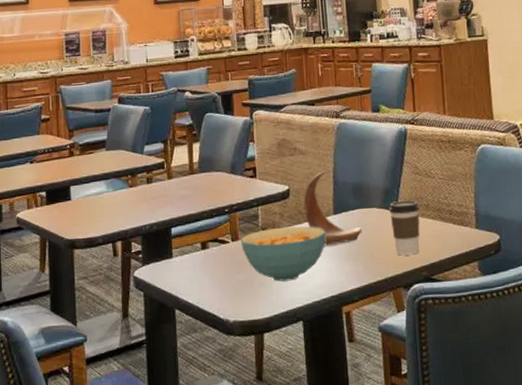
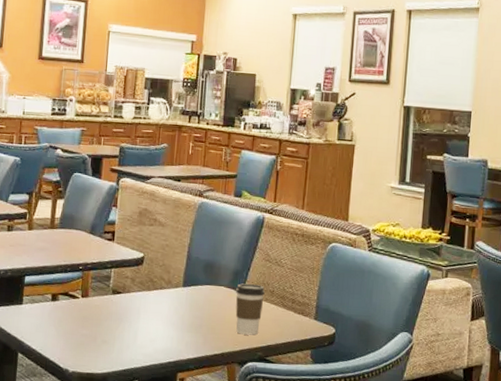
cereal bowl: present [240,226,326,282] -> none [90,291,173,342]
banana: present [303,171,362,246] -> none [155,245,207,315]

